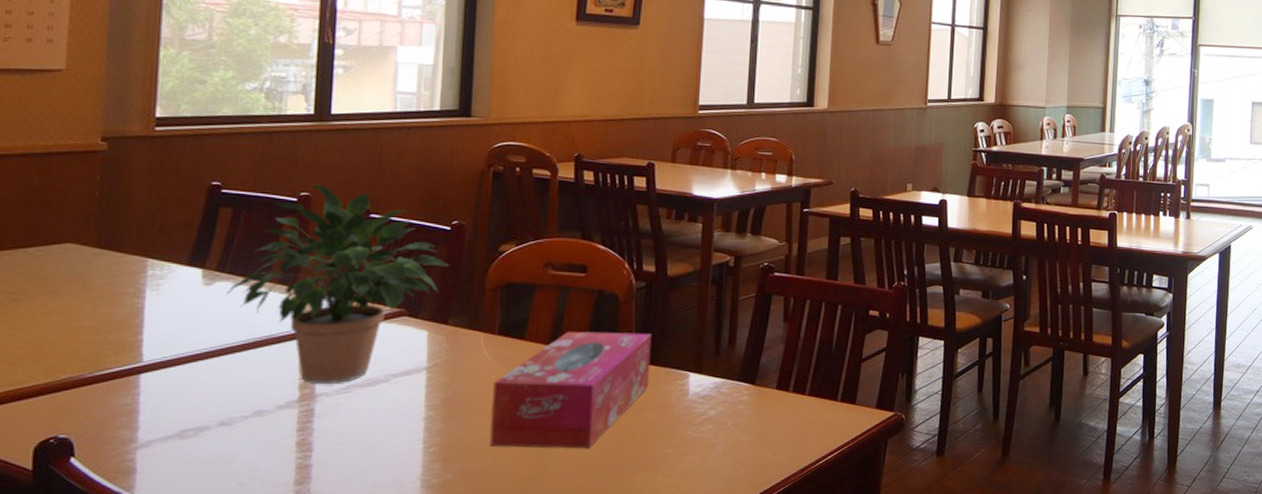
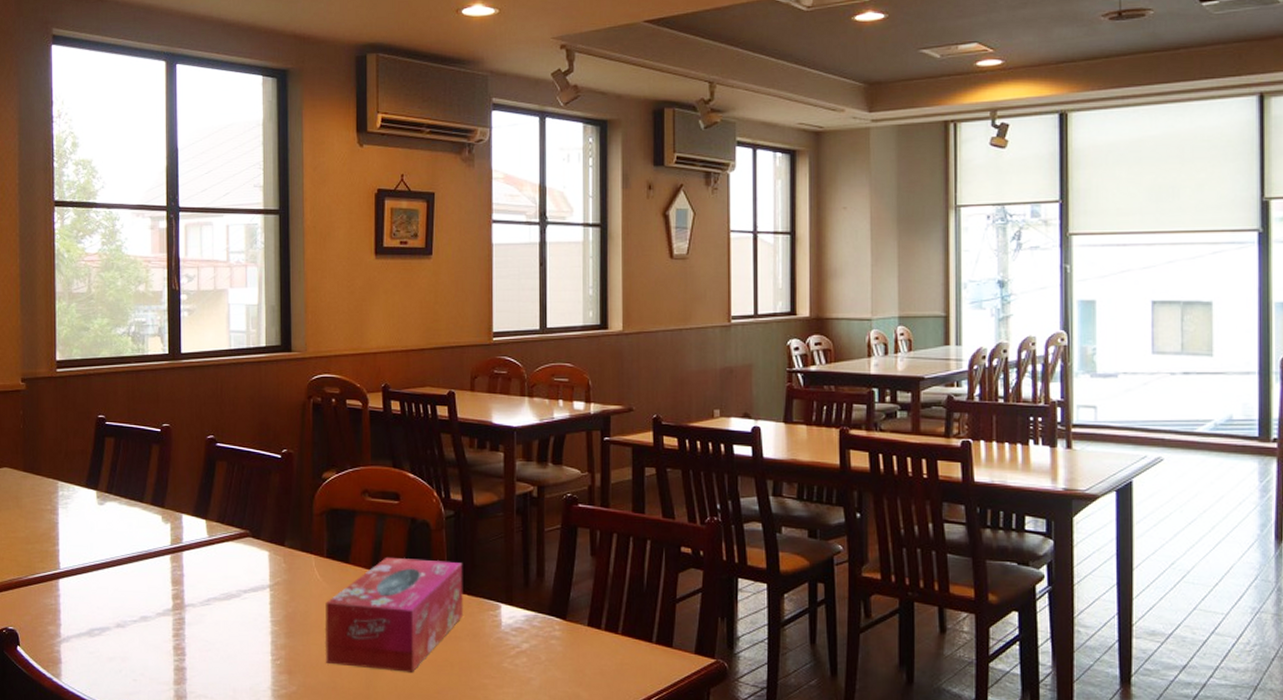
potted plant: present [227,184,448,384] -> none [115,416,281,596]

